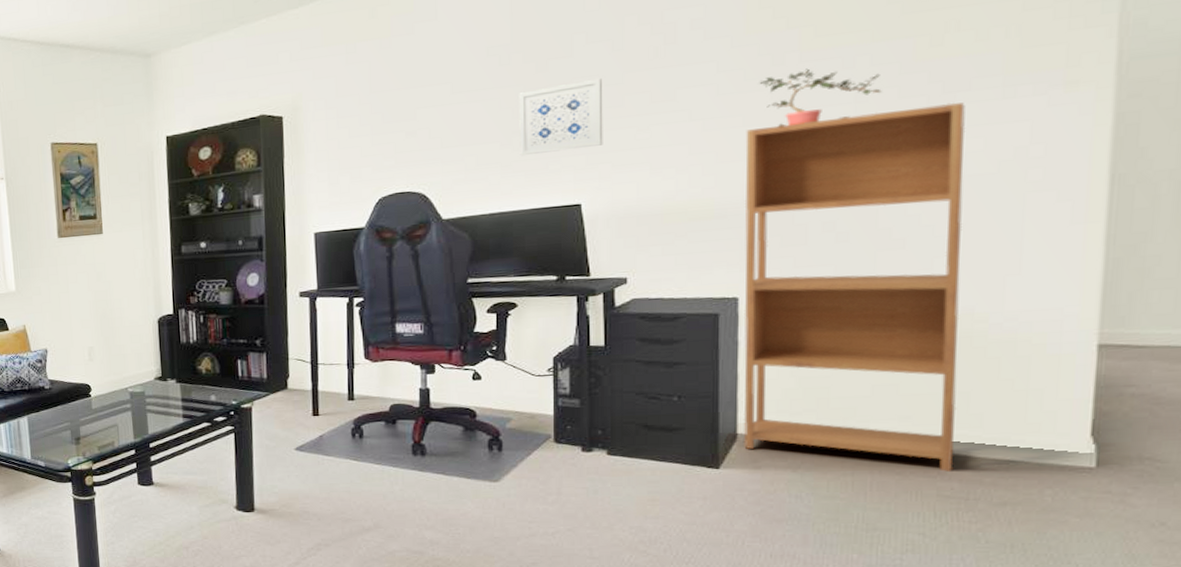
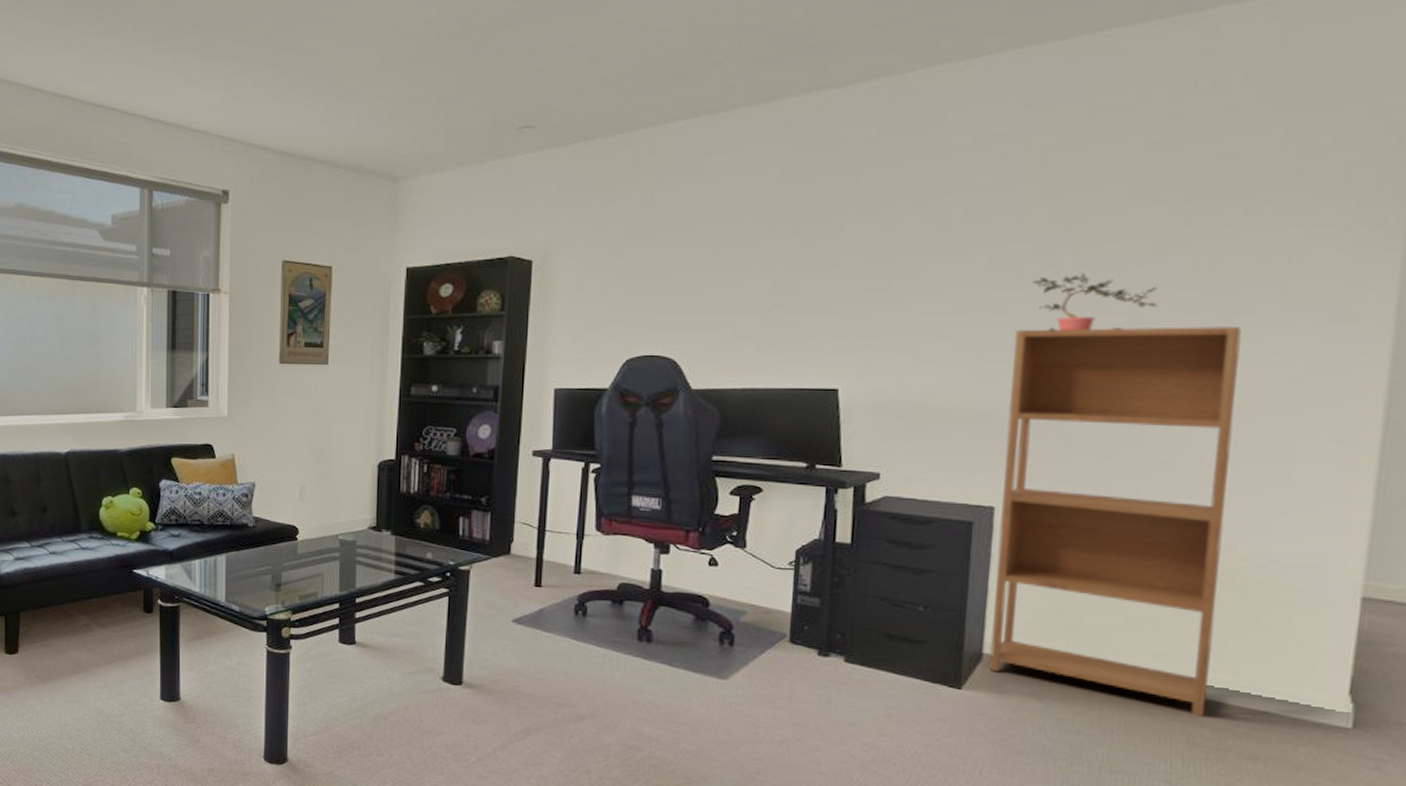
wall art: present [519,78,603,156] -> none [778,258,870,332]

